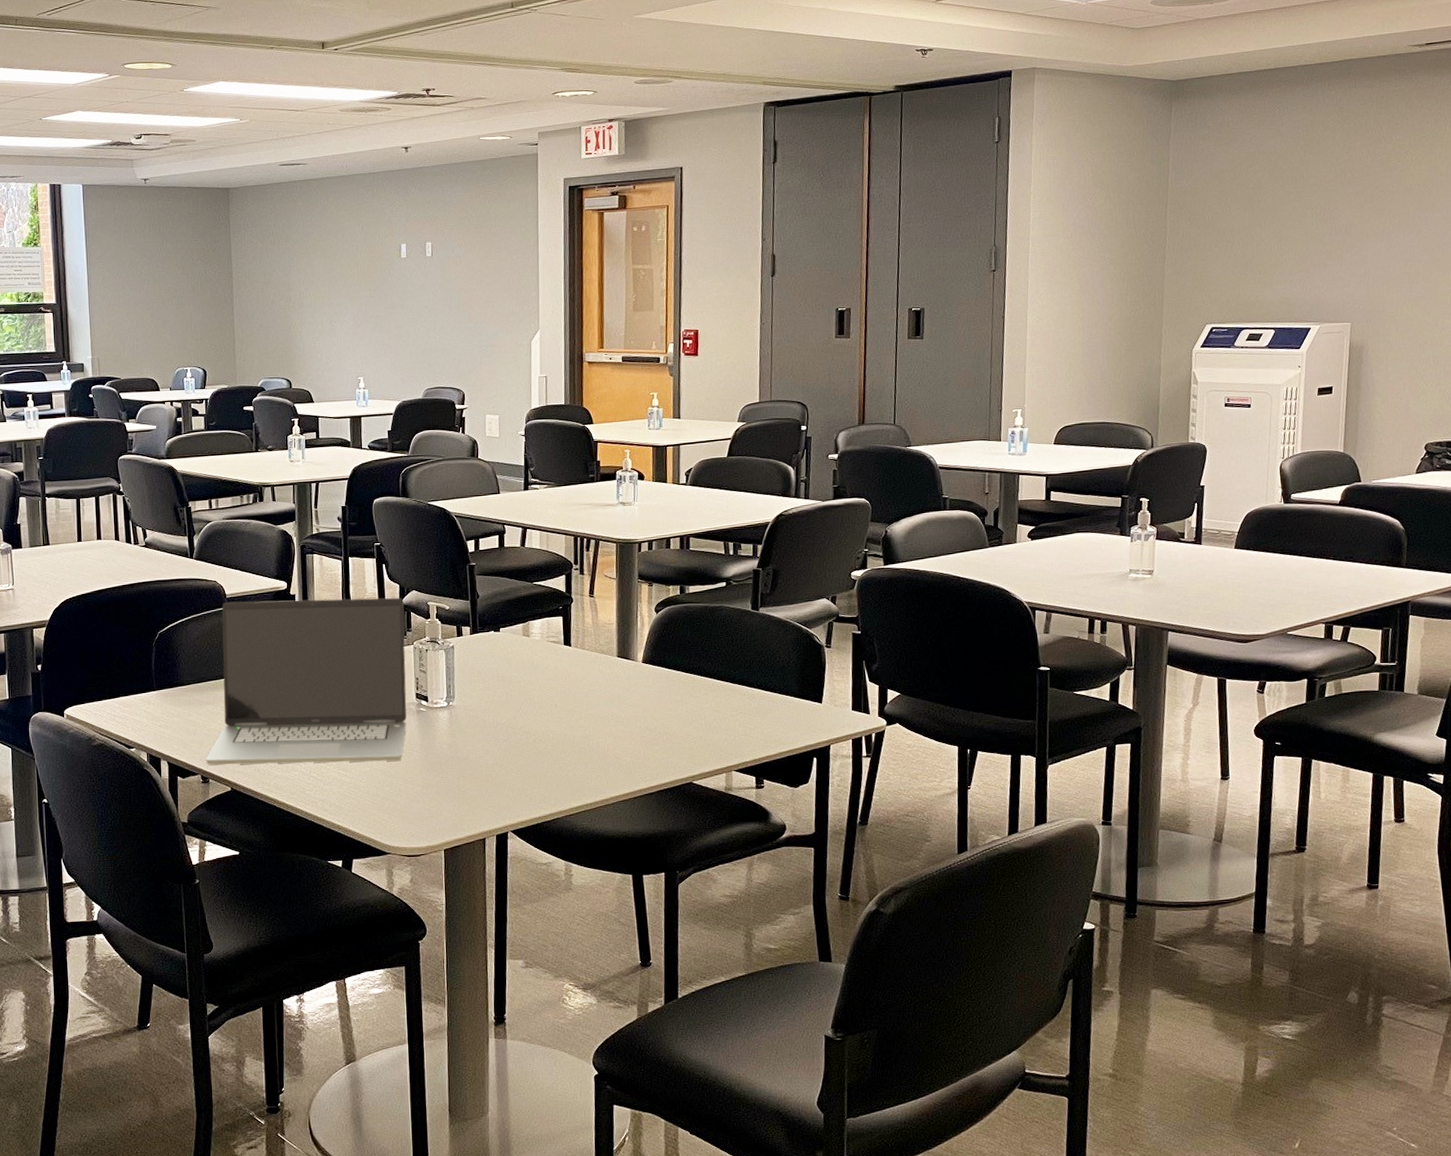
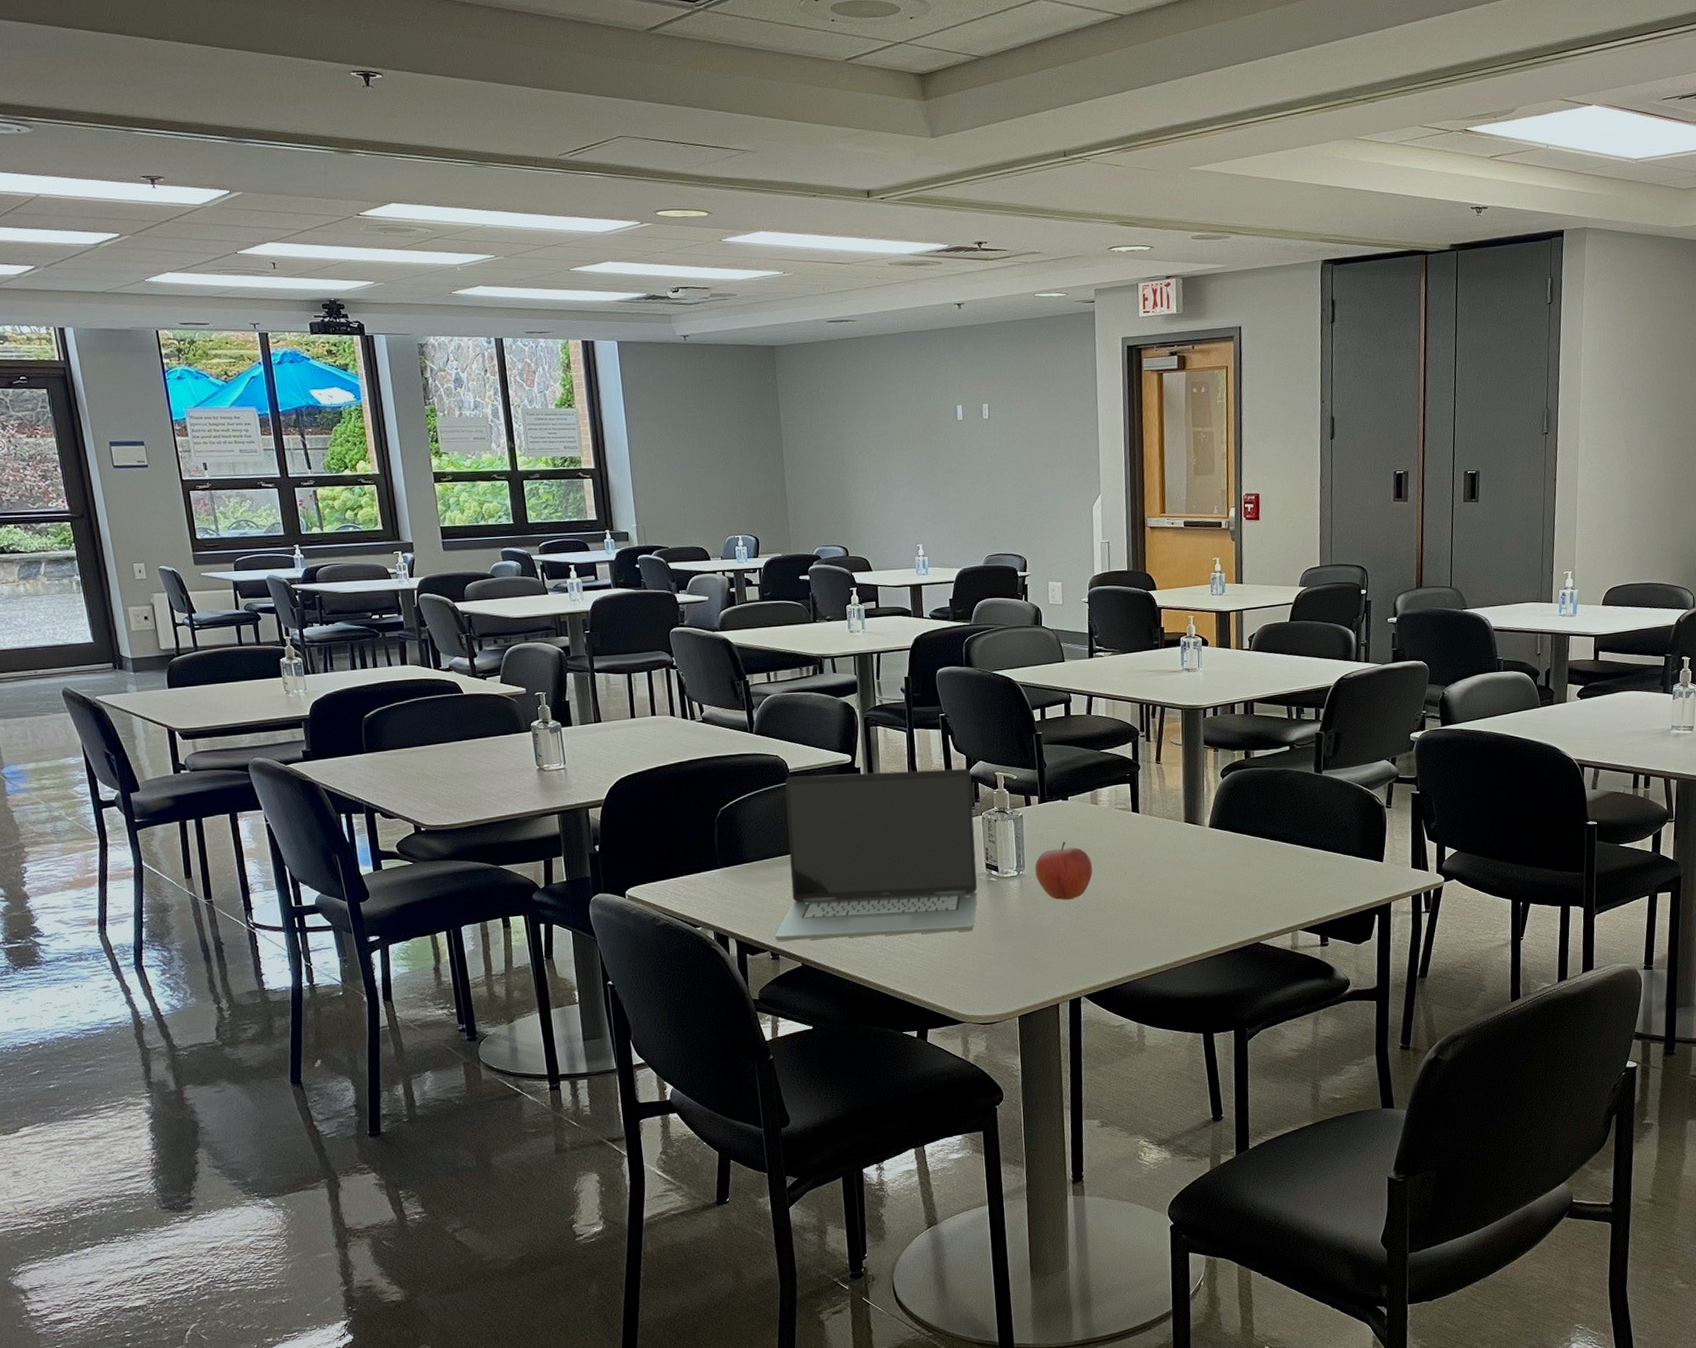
apple: none [465,673,523,733] -> present [1035,841,1093,900]

